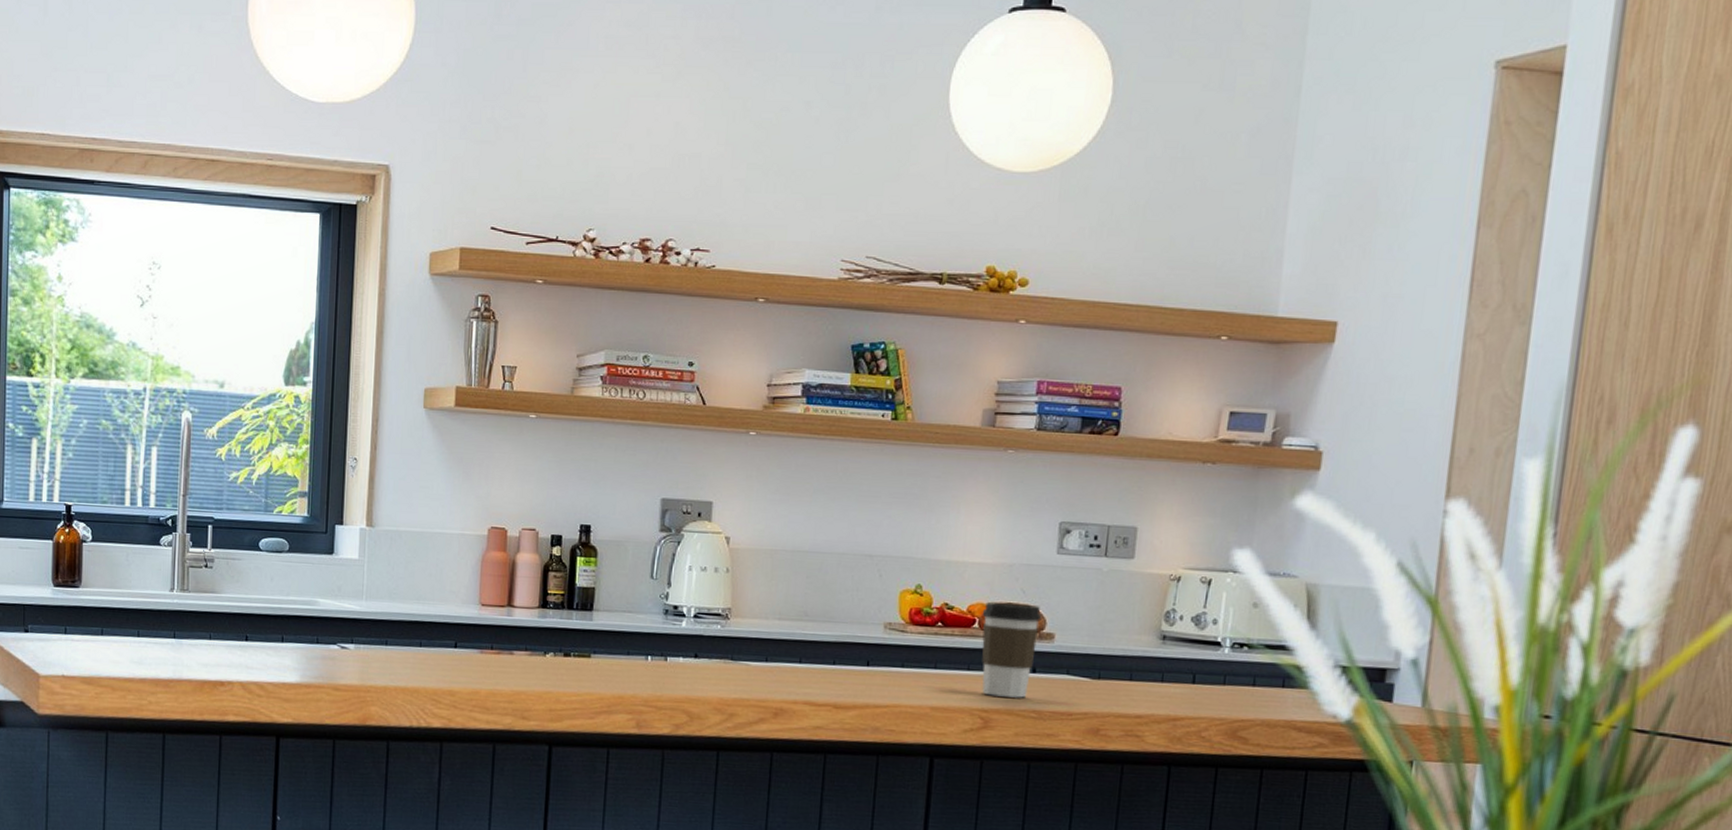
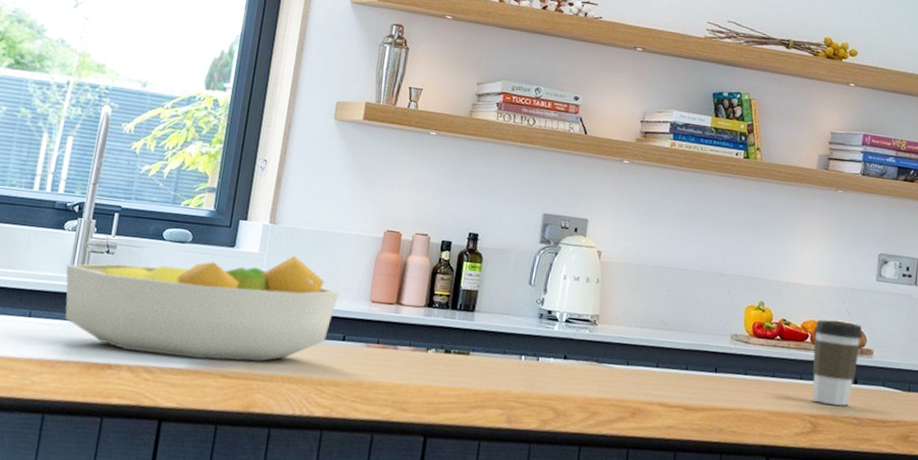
fruit bowl: none [167,559,446,673] -> present [65,255,339,362]

